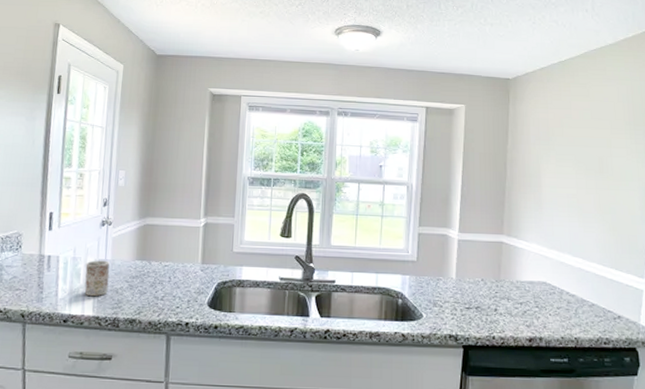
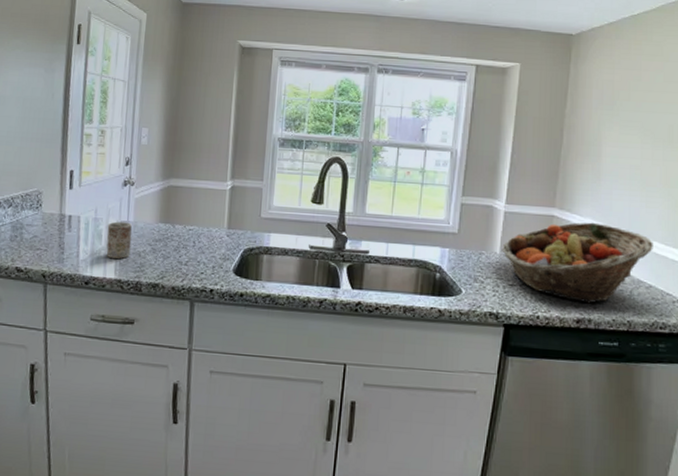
fruit basket: none [457,247,593,323] -> present [502,222,653,304]

